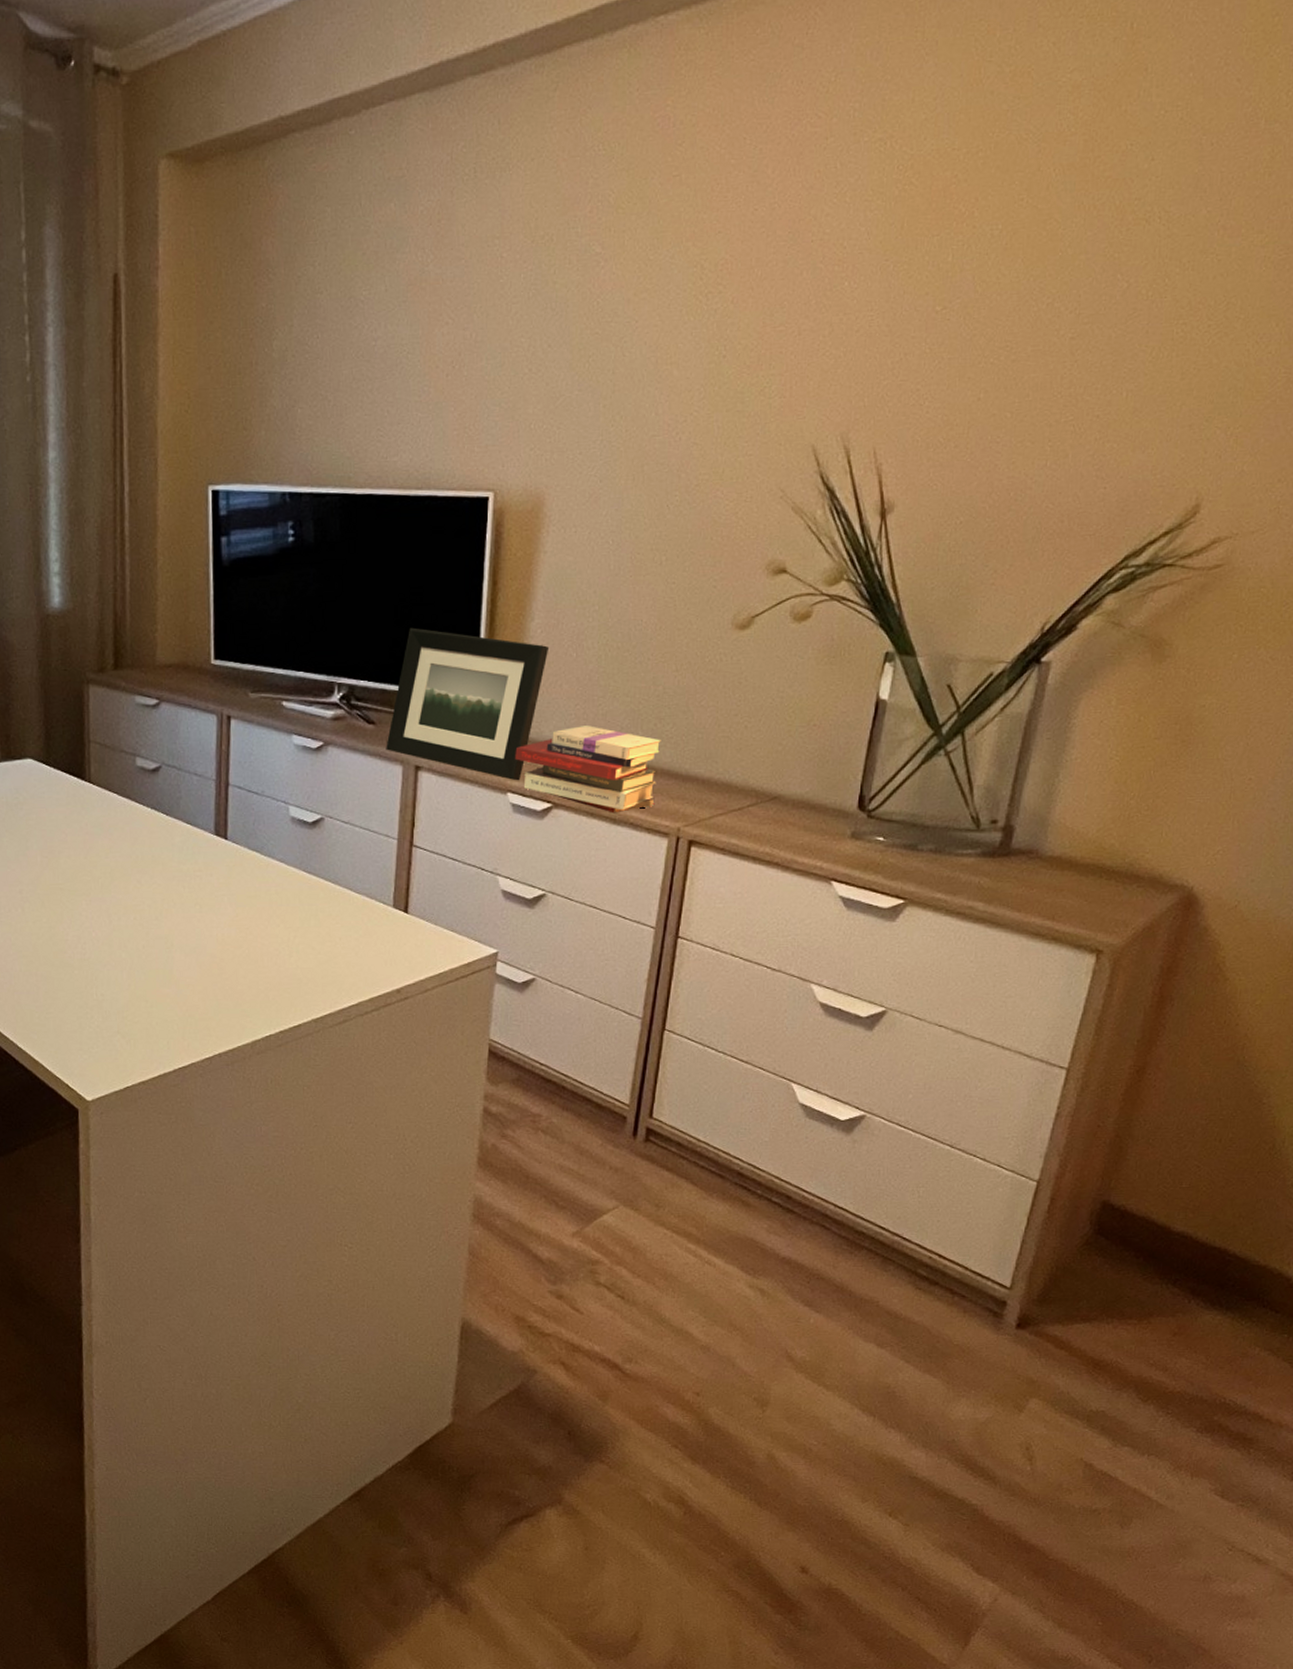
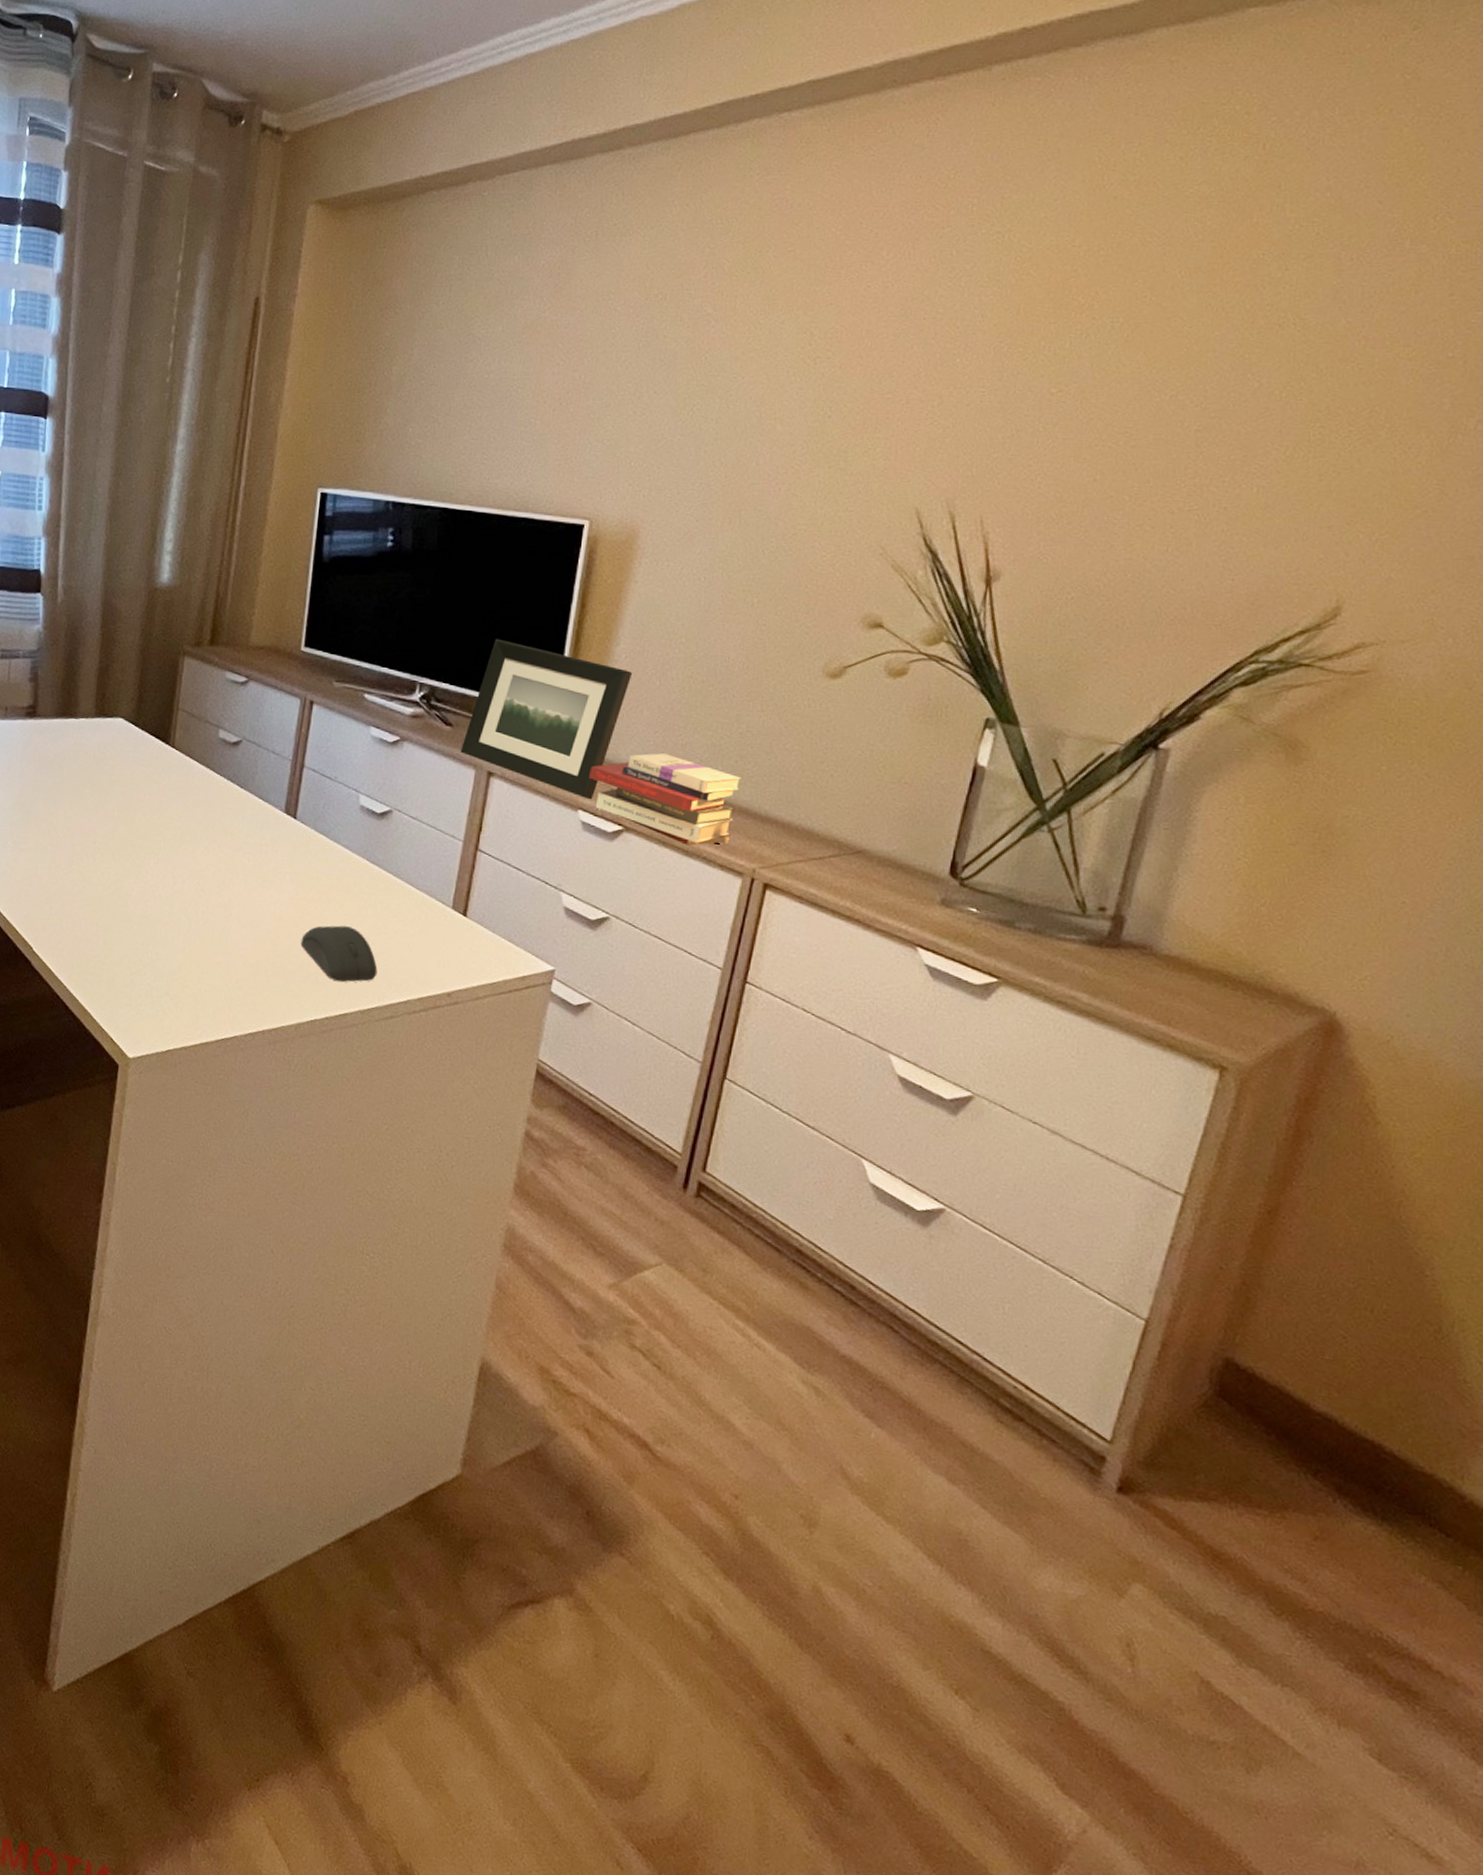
computer mouse: none [247,939,326,995] -> present [300,925,378,983]

